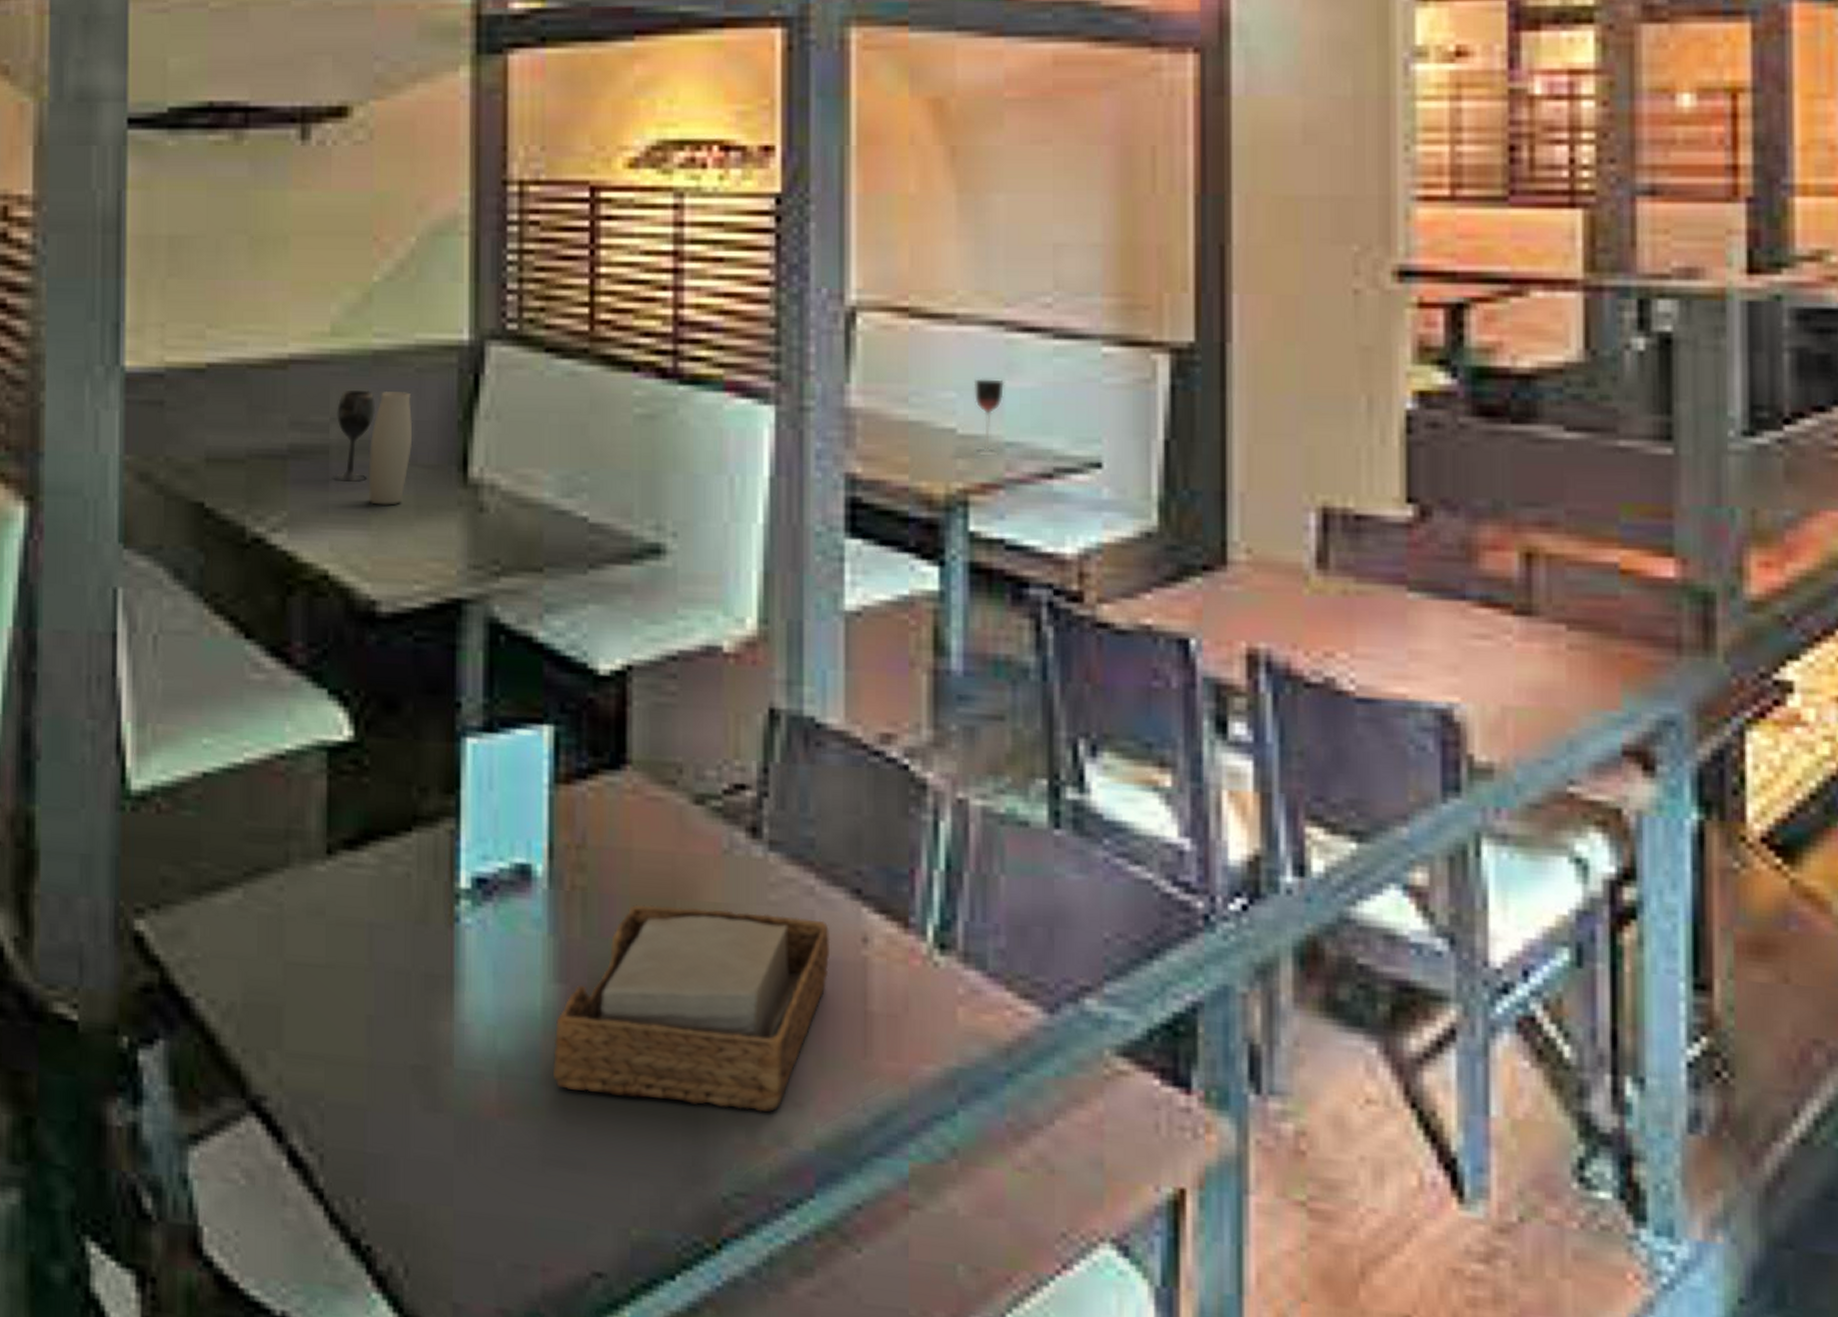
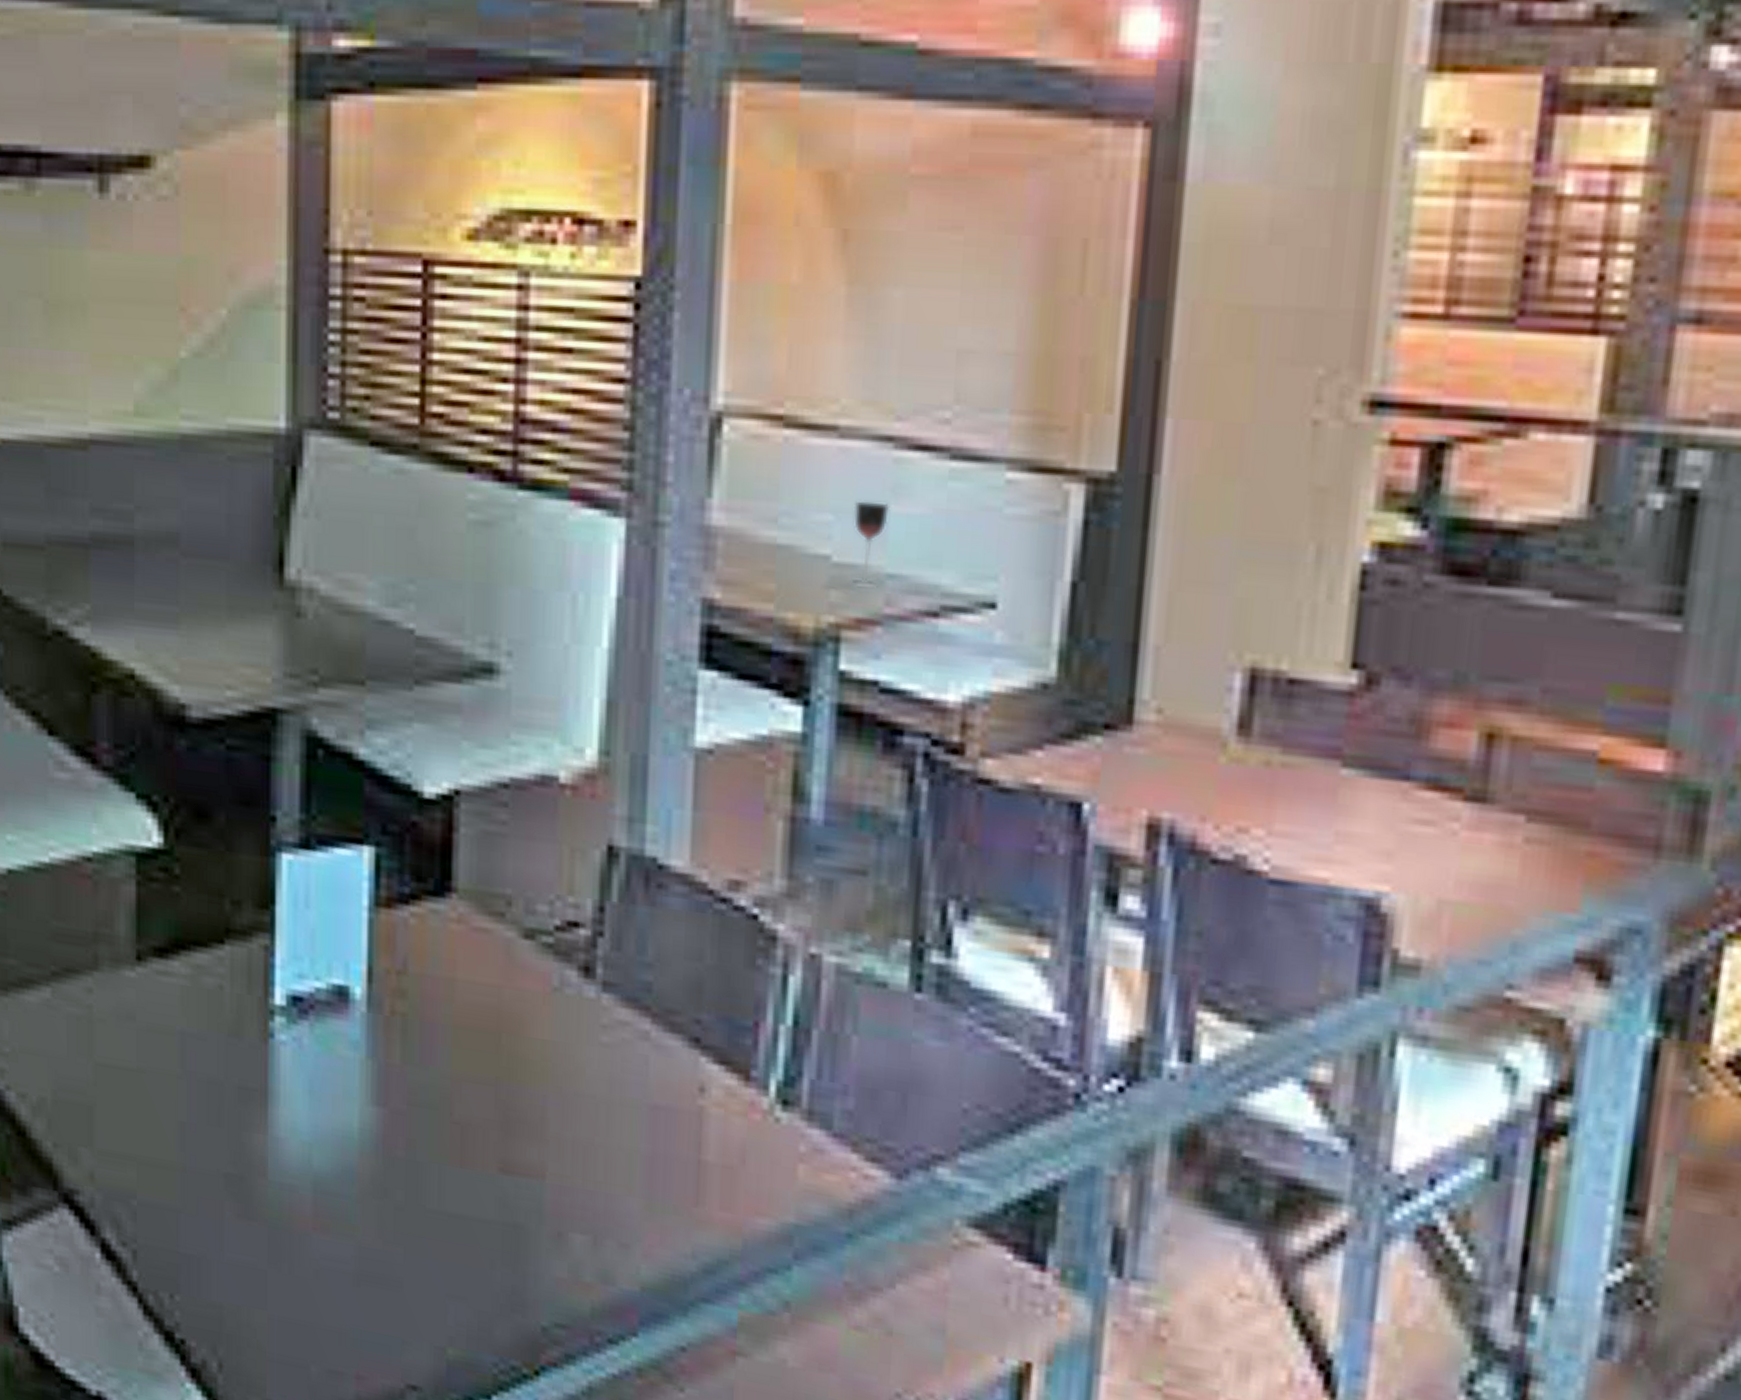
wine glass: present [331,391,376,483] -> none [137,477,184,578]
vase: present [368,392,413,505] -> none [176,480,224,604]
napkin holder: present [553,904,830,1113] -> none [370,1035,665,1250]

